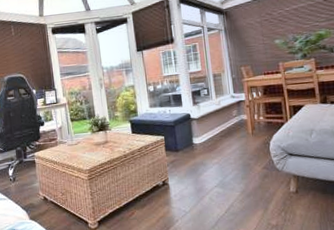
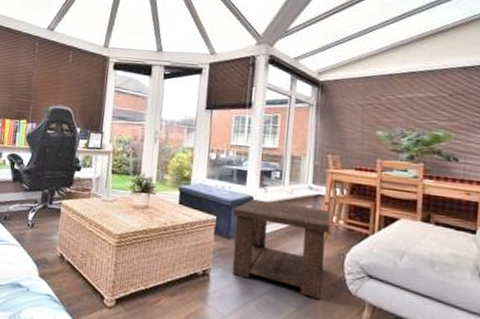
side table: none [177,111,258,182] -> present [232,199,331,299]

